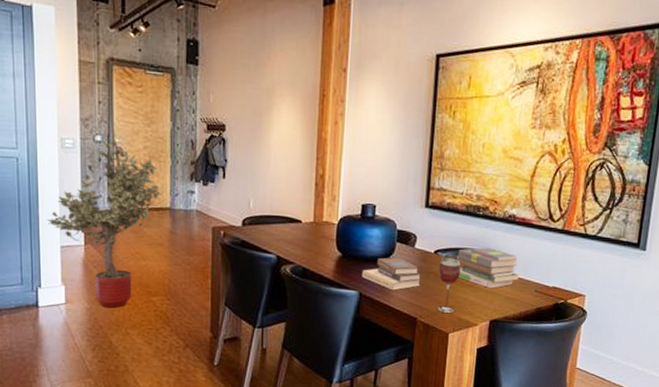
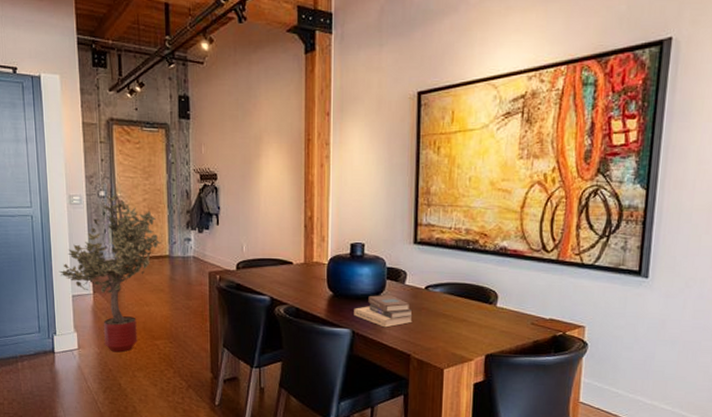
wineglass: present [436,254,462,314] -> none [430,289,454,350]
books: present [457,247,519,288] -> none [449,281,513,322]

